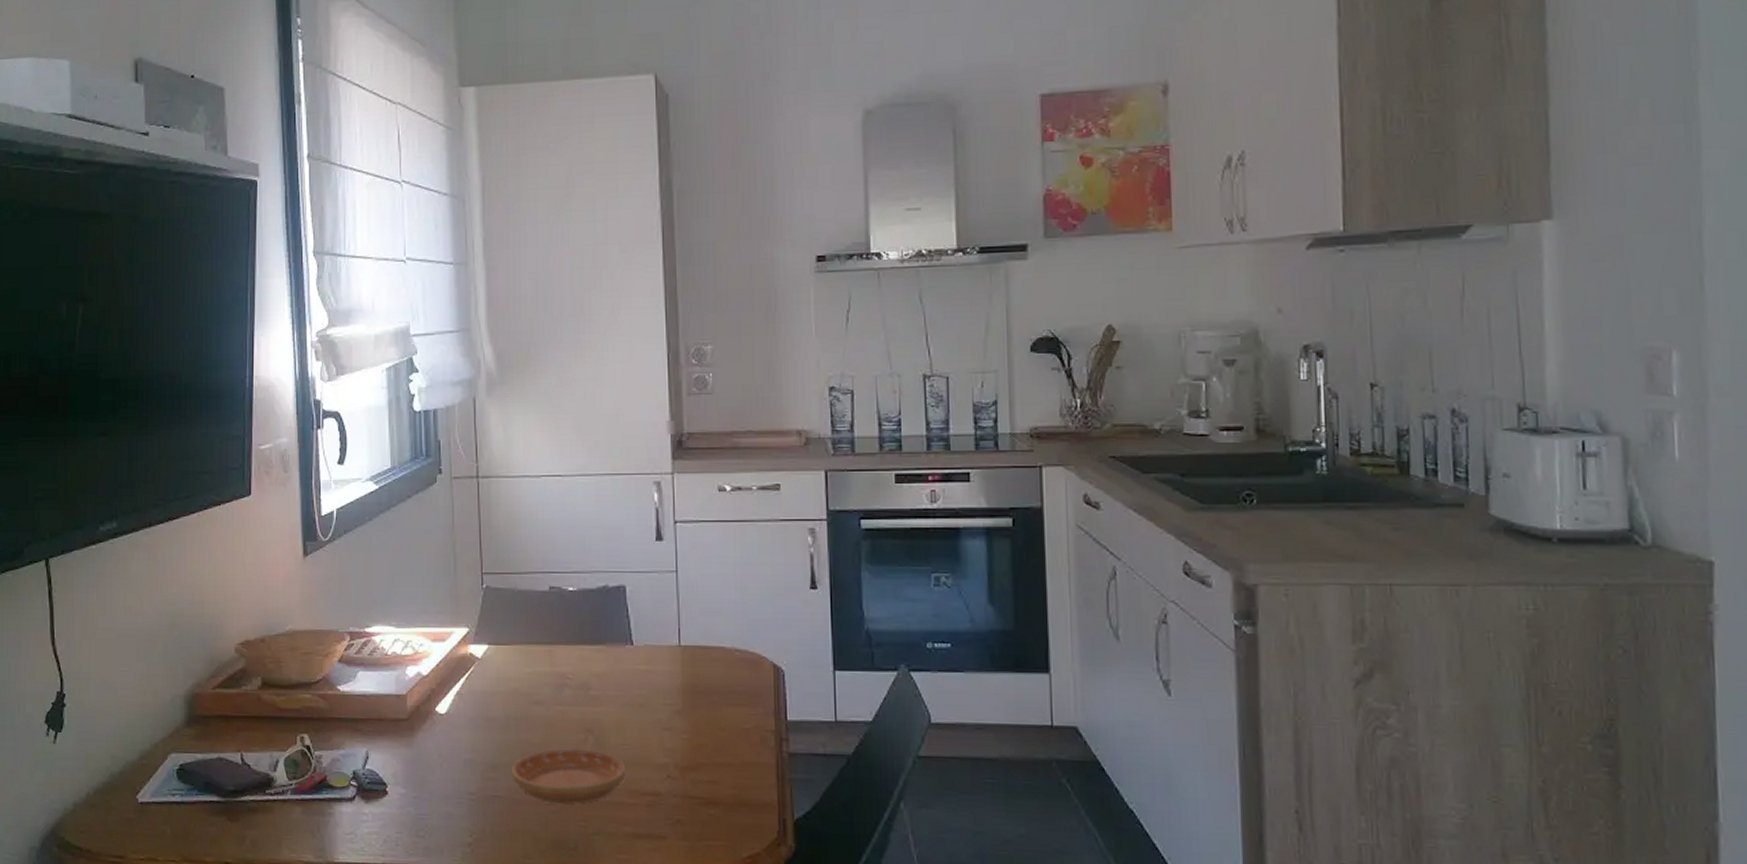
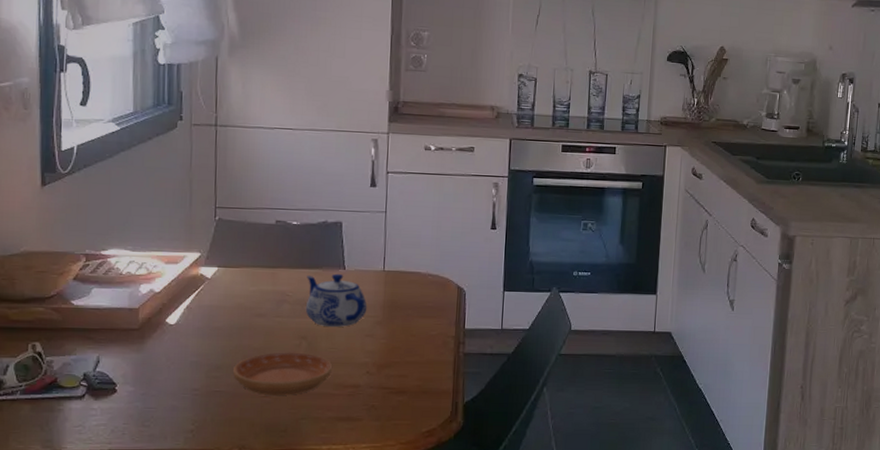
teapot: none [589,650,663,717] -> present [305,273,367,327]

